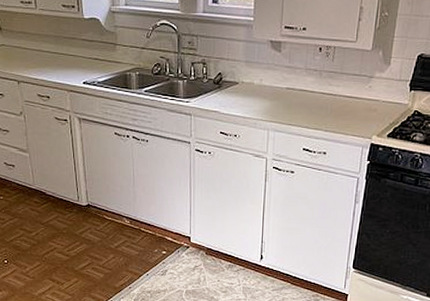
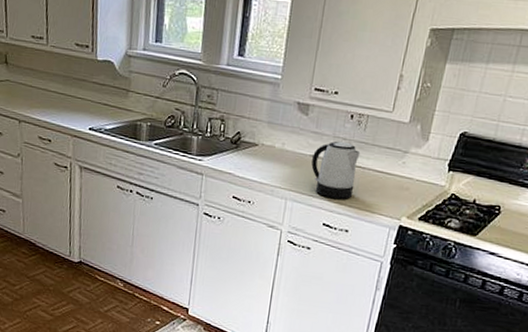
kettle: none [288,72,331,125] -> present [311,141,361,199]

